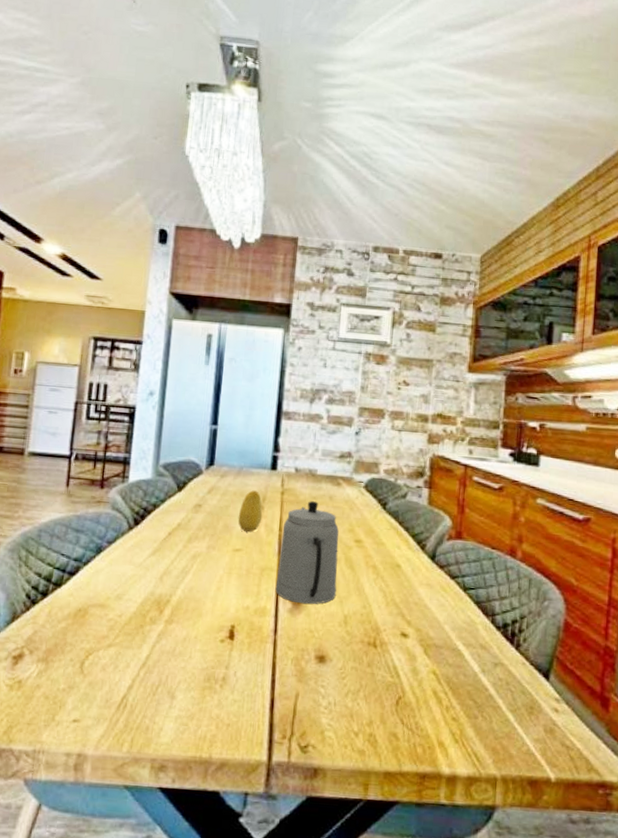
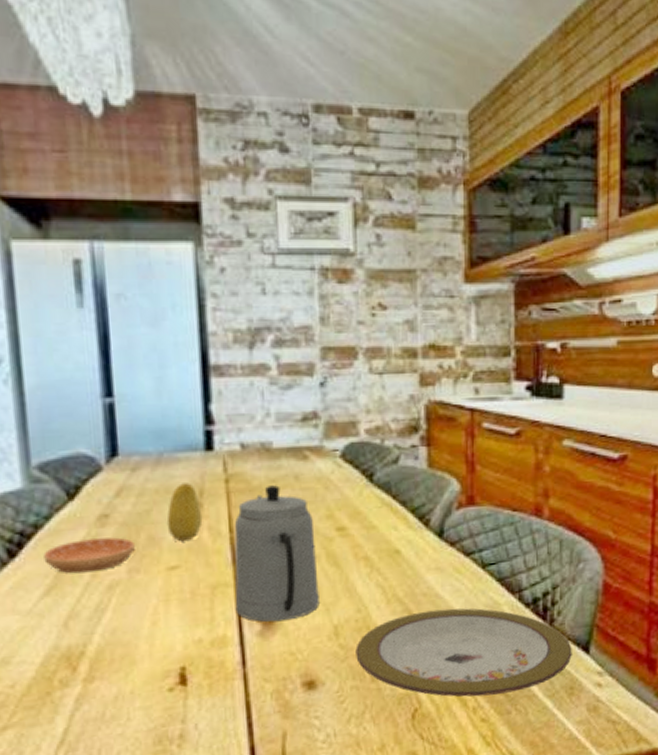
saucer: none [156,519,216,544] -> present [43,537,136,574]
plate: none [358,617,534,700] -> present [355,608,572,697]

